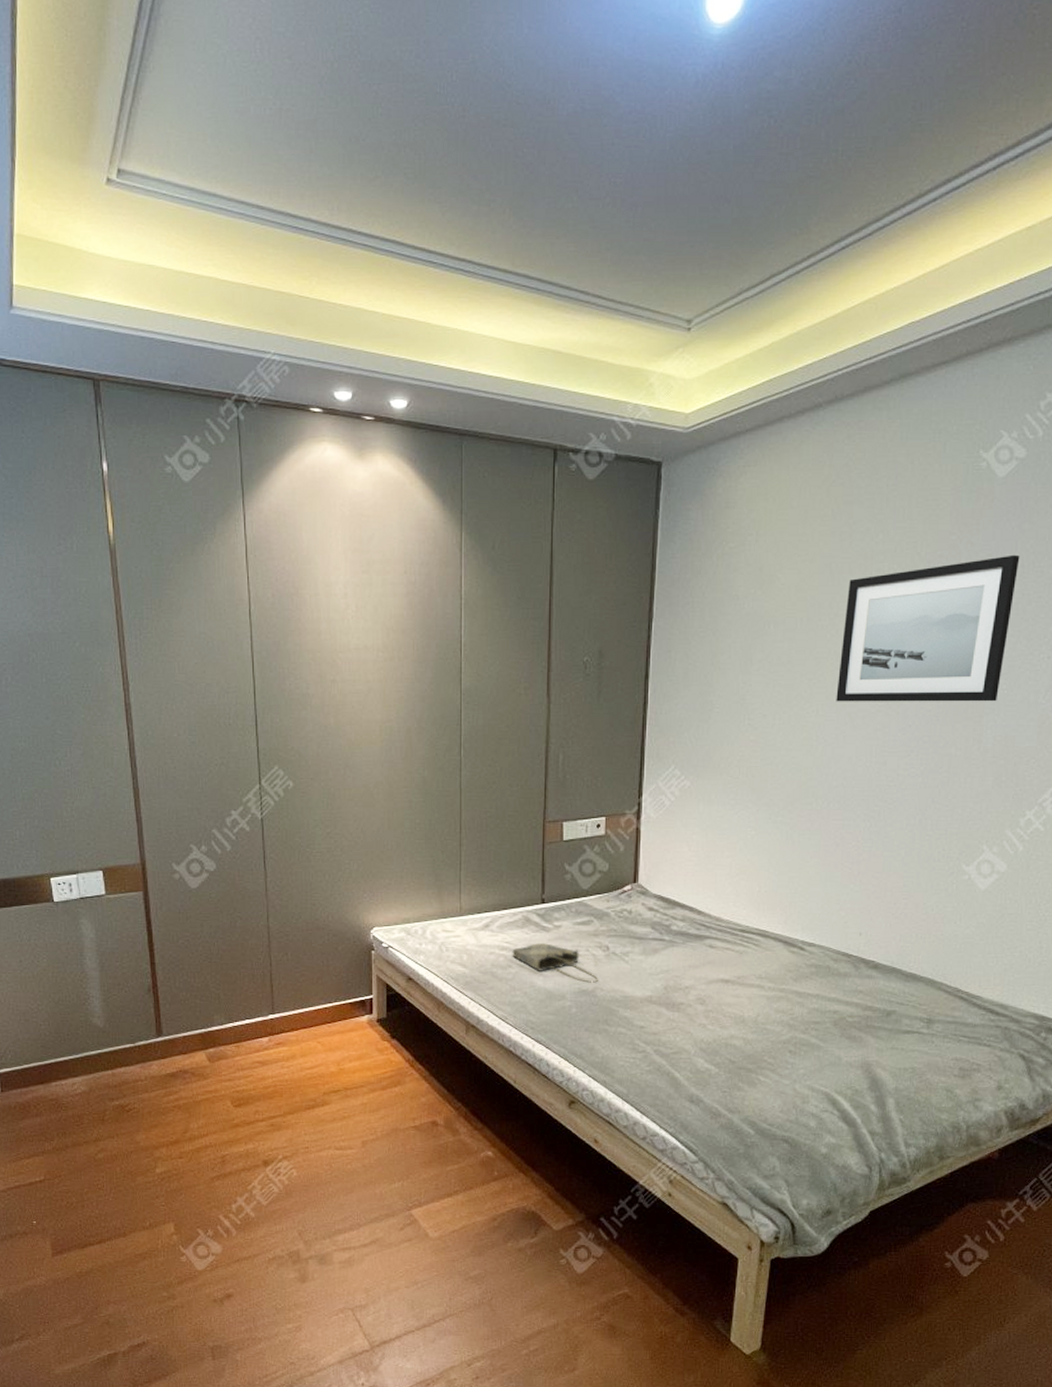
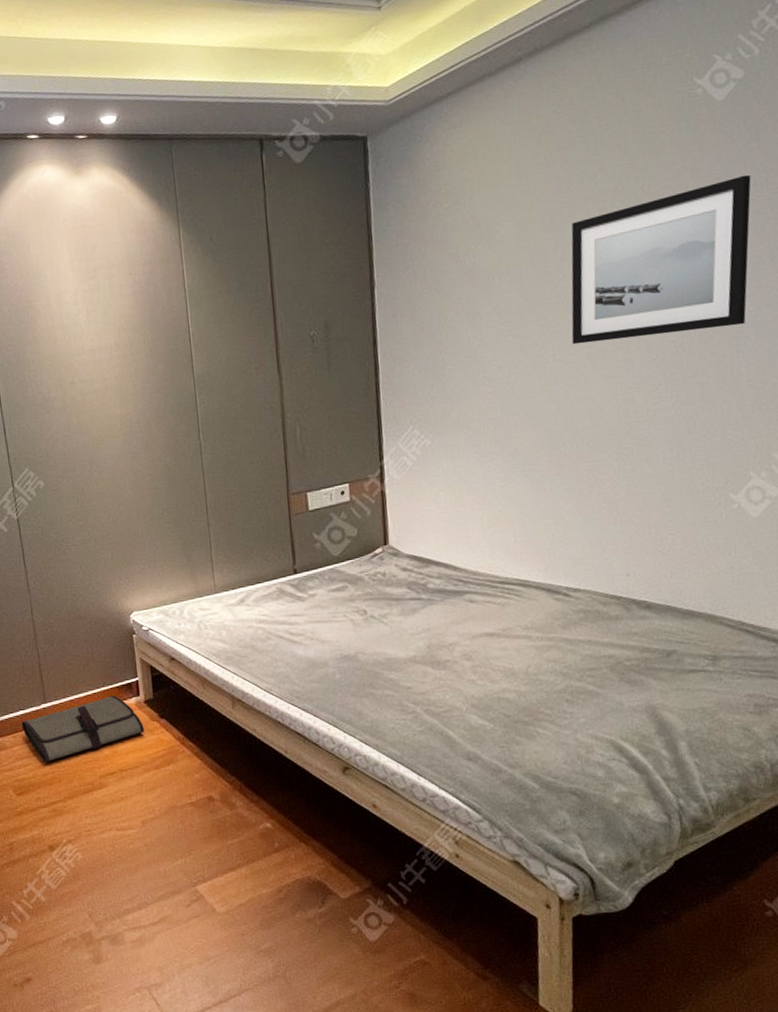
tool roll: none [246,1011,374,1076] -> present [21,695,144,763]
tote bag: present [512,943,598,982] -> none [270,612,359,647]

